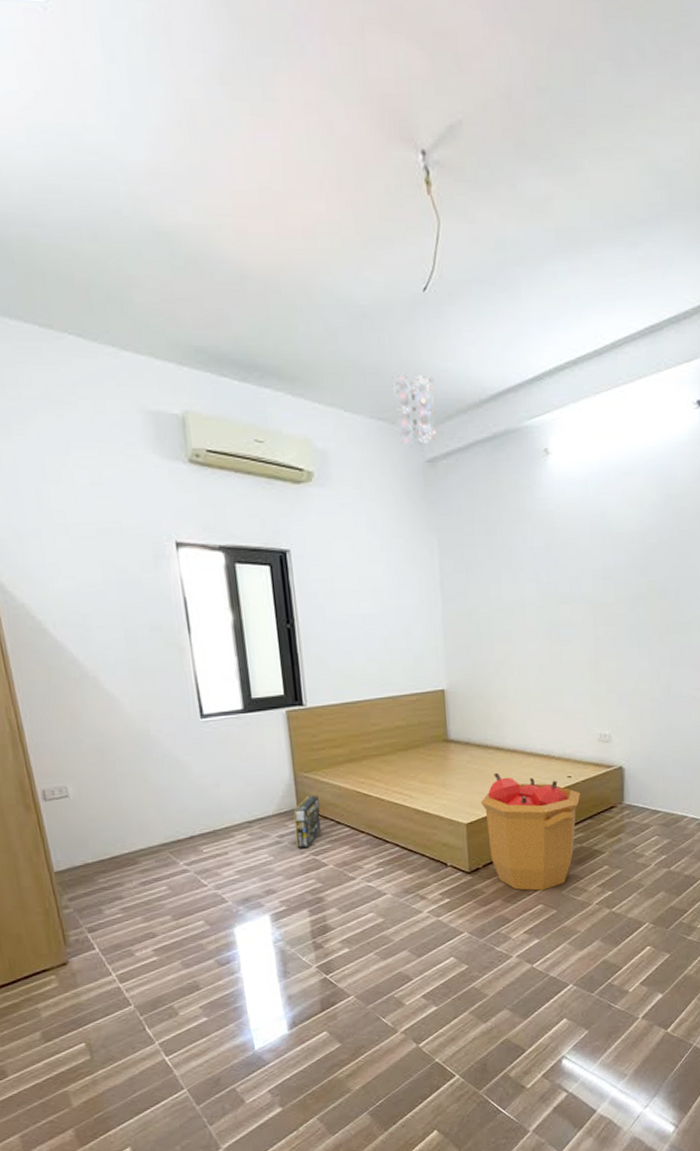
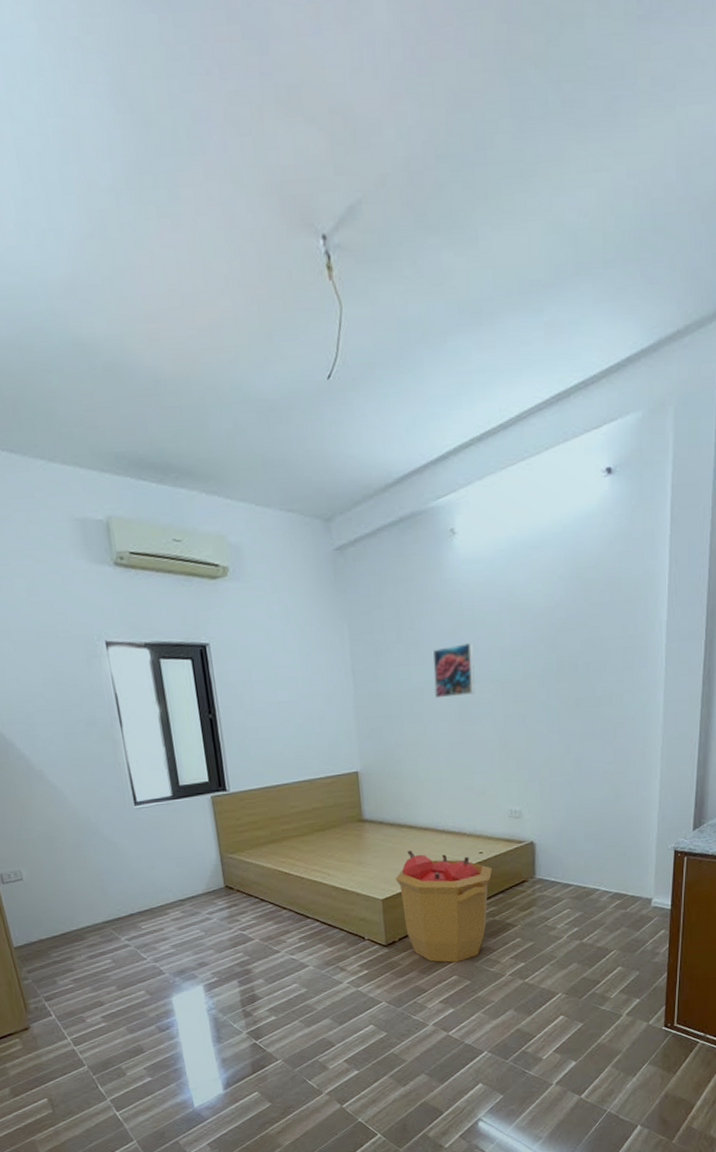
box: present [293,796,322,848] -> none [221,875,247,924]
ceiling light: present [391,371,437,447] -> none [299,461,345,537]
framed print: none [524,563,567,618] -> present [432,643,475,699]

